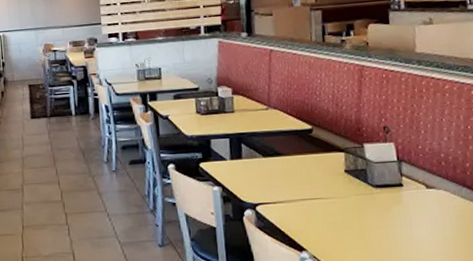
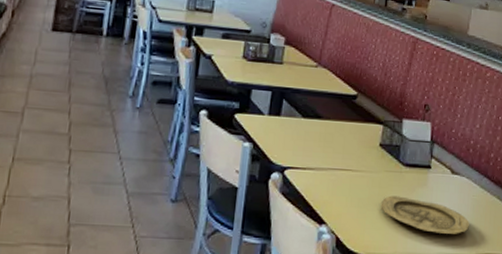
plate: none [357,216,457,247] -> present [380,195,469,234]

